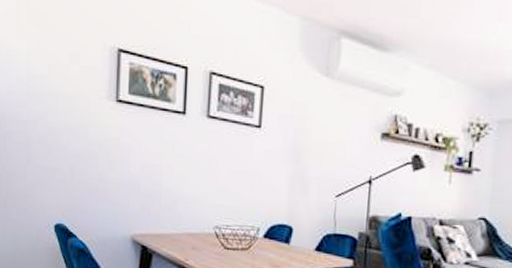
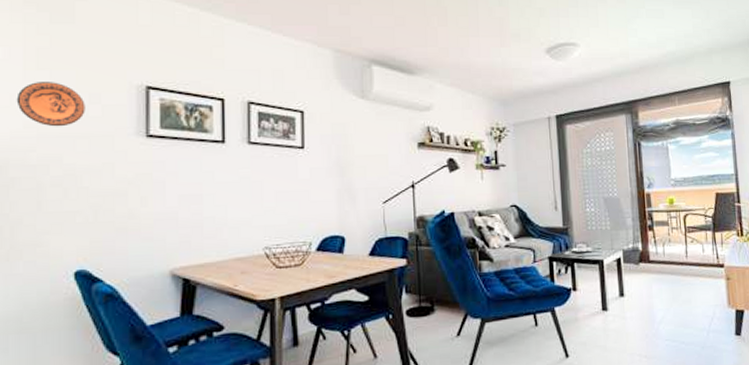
decorative plate: none [11,38,66,85] -> present [16,82,85,127]

